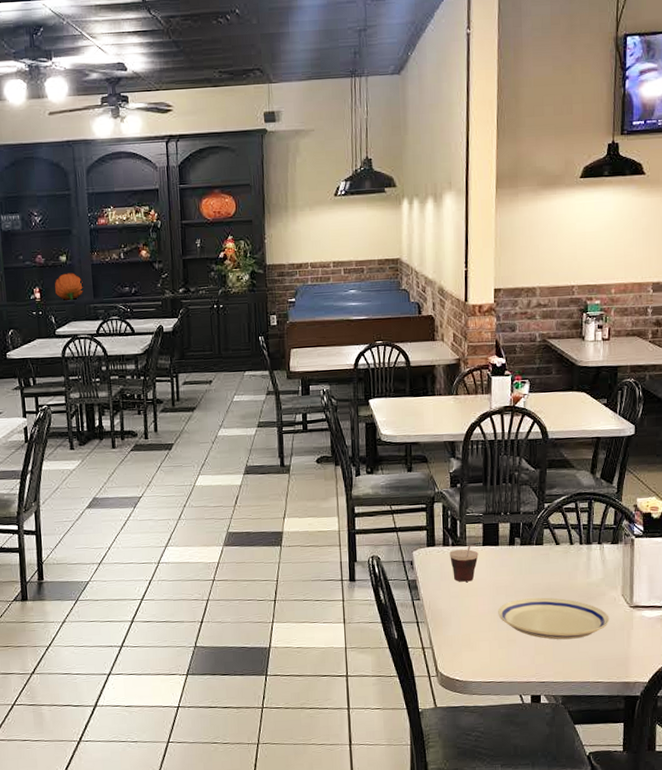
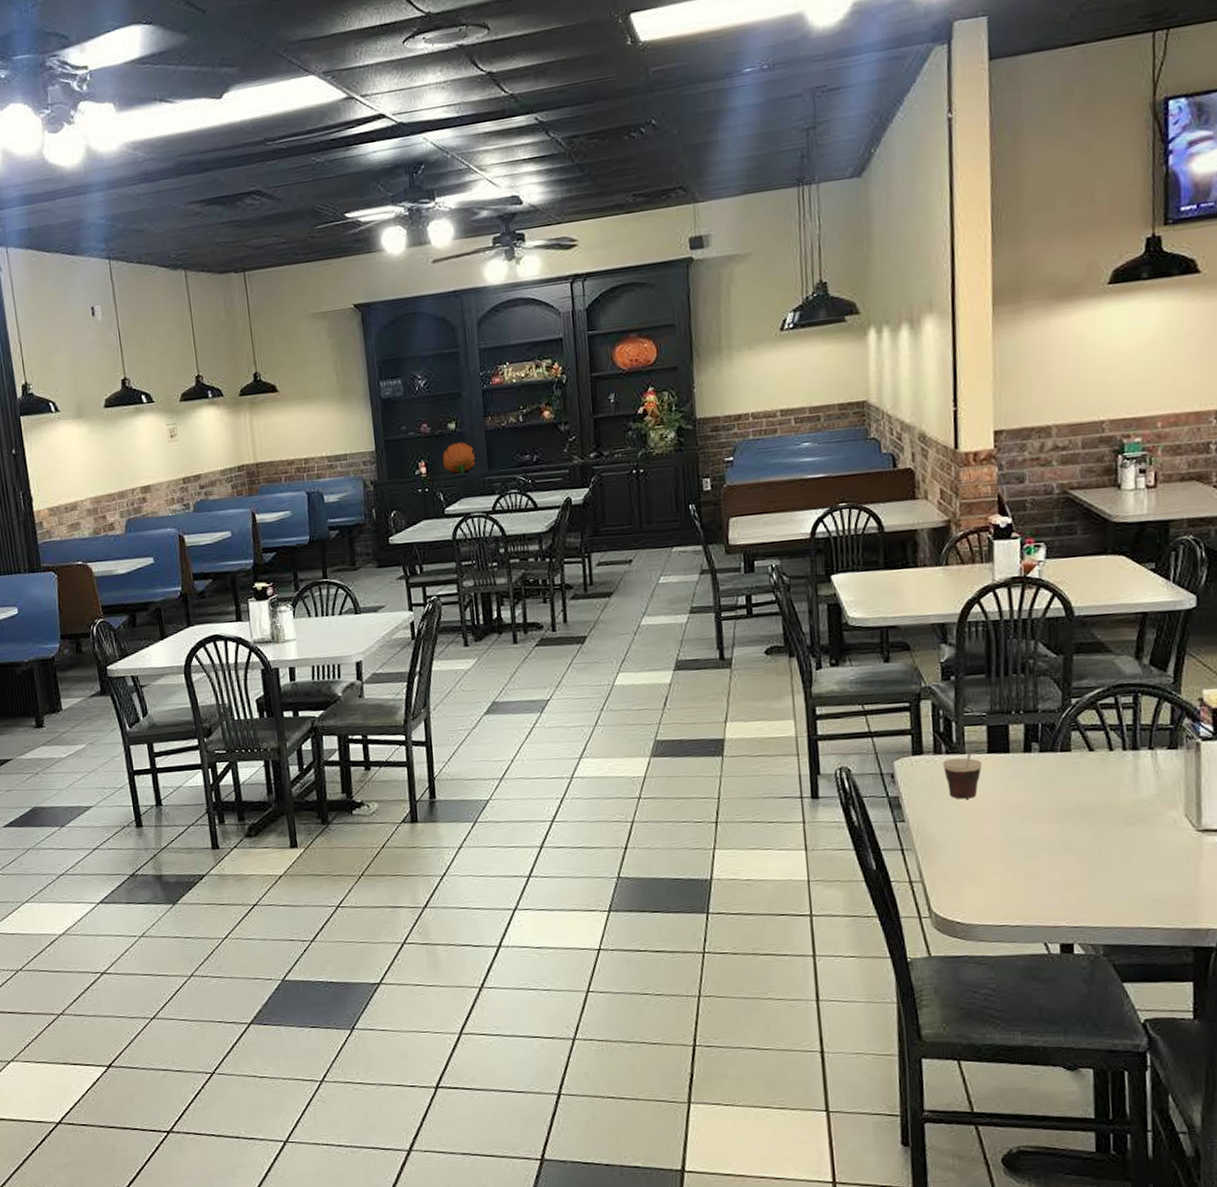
plate: present [498,597,609,640] -> none [1011,818,1168,873]

